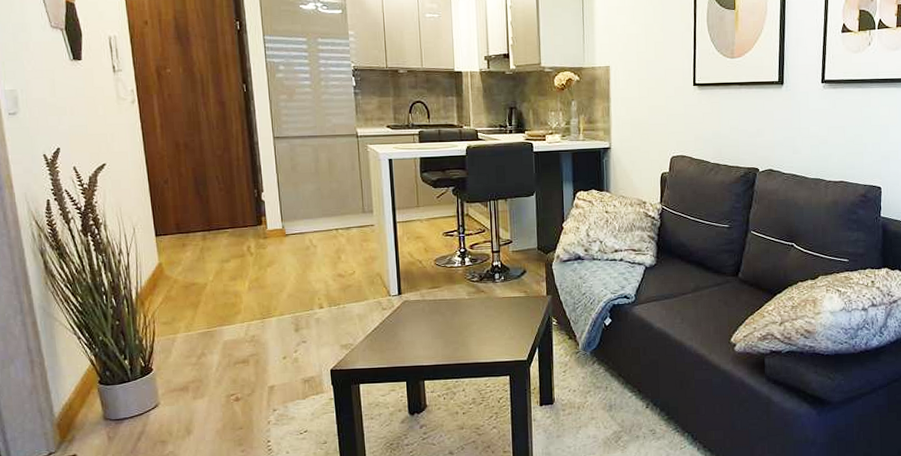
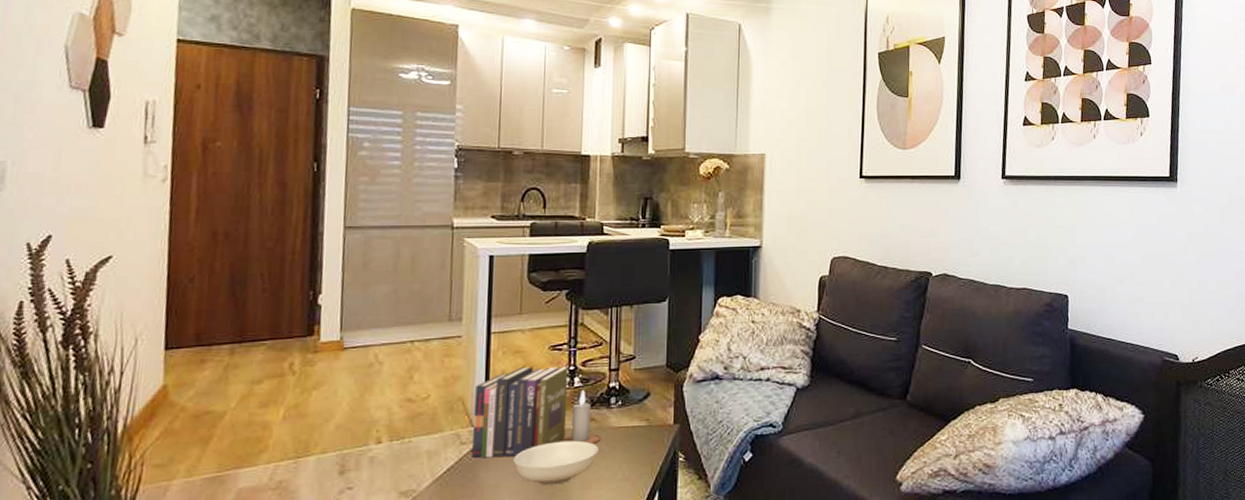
books: none [389,248,462,321] -> present [471,366,569,459]
bowl: none [423,307,489,342] -> present [513,440,600,485]
candle: none [458,267,489,311] -> present [560,389,600,445]

